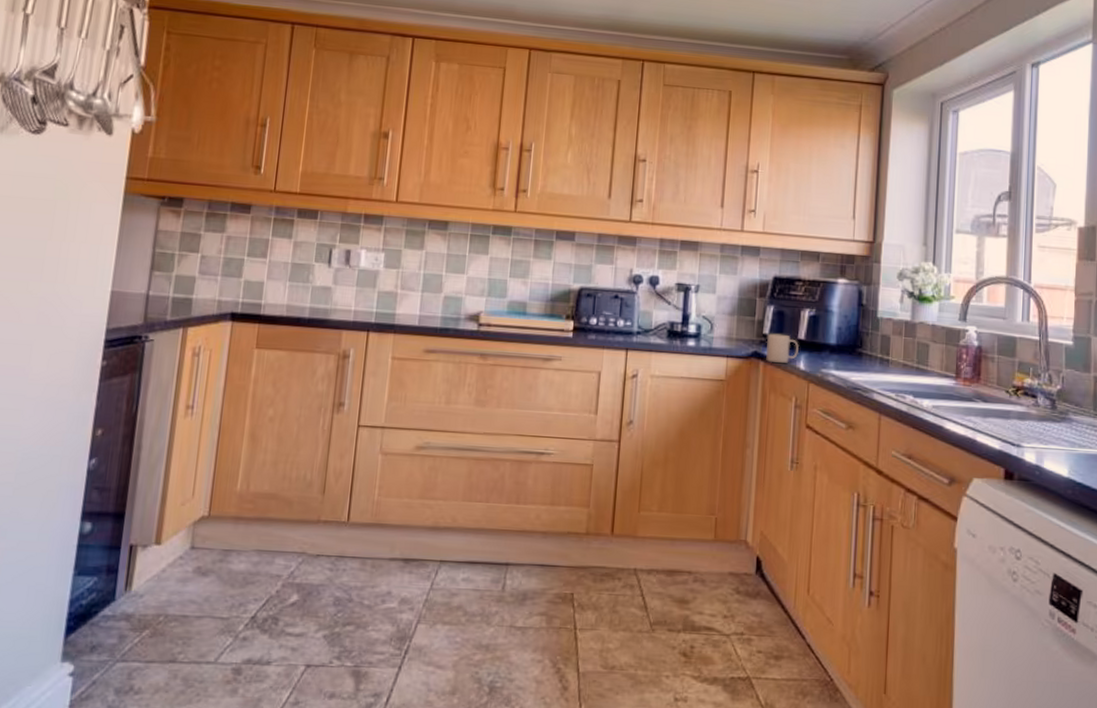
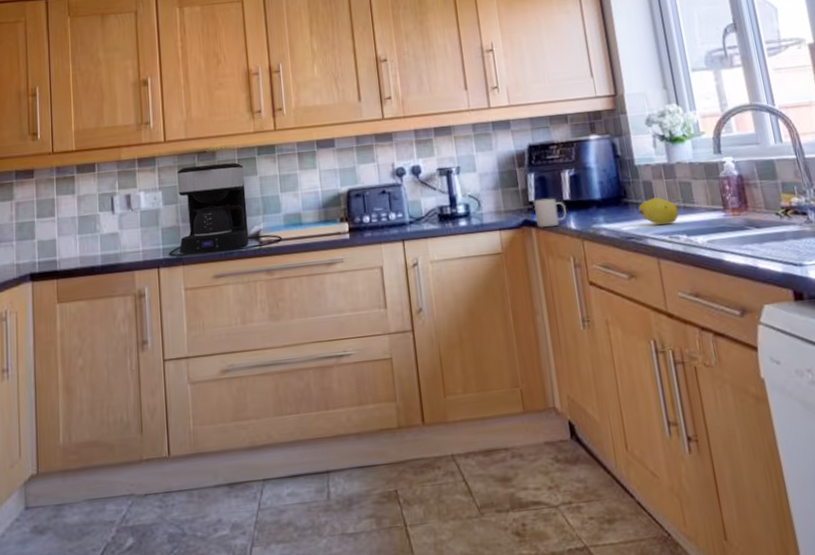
coffee maker: none [381,233,504,330] -> present [169,162,283,257]
fruit: none [870,353,910,383] -> present [638,197,678,225]

